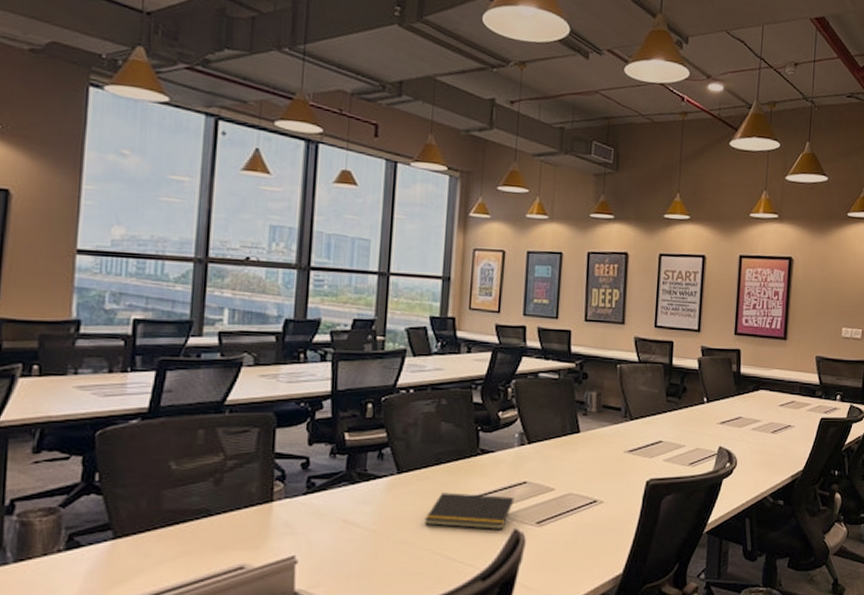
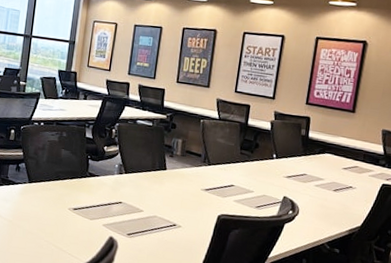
notepad: present [424,492,514,530] -> none [45,201,112,236]

